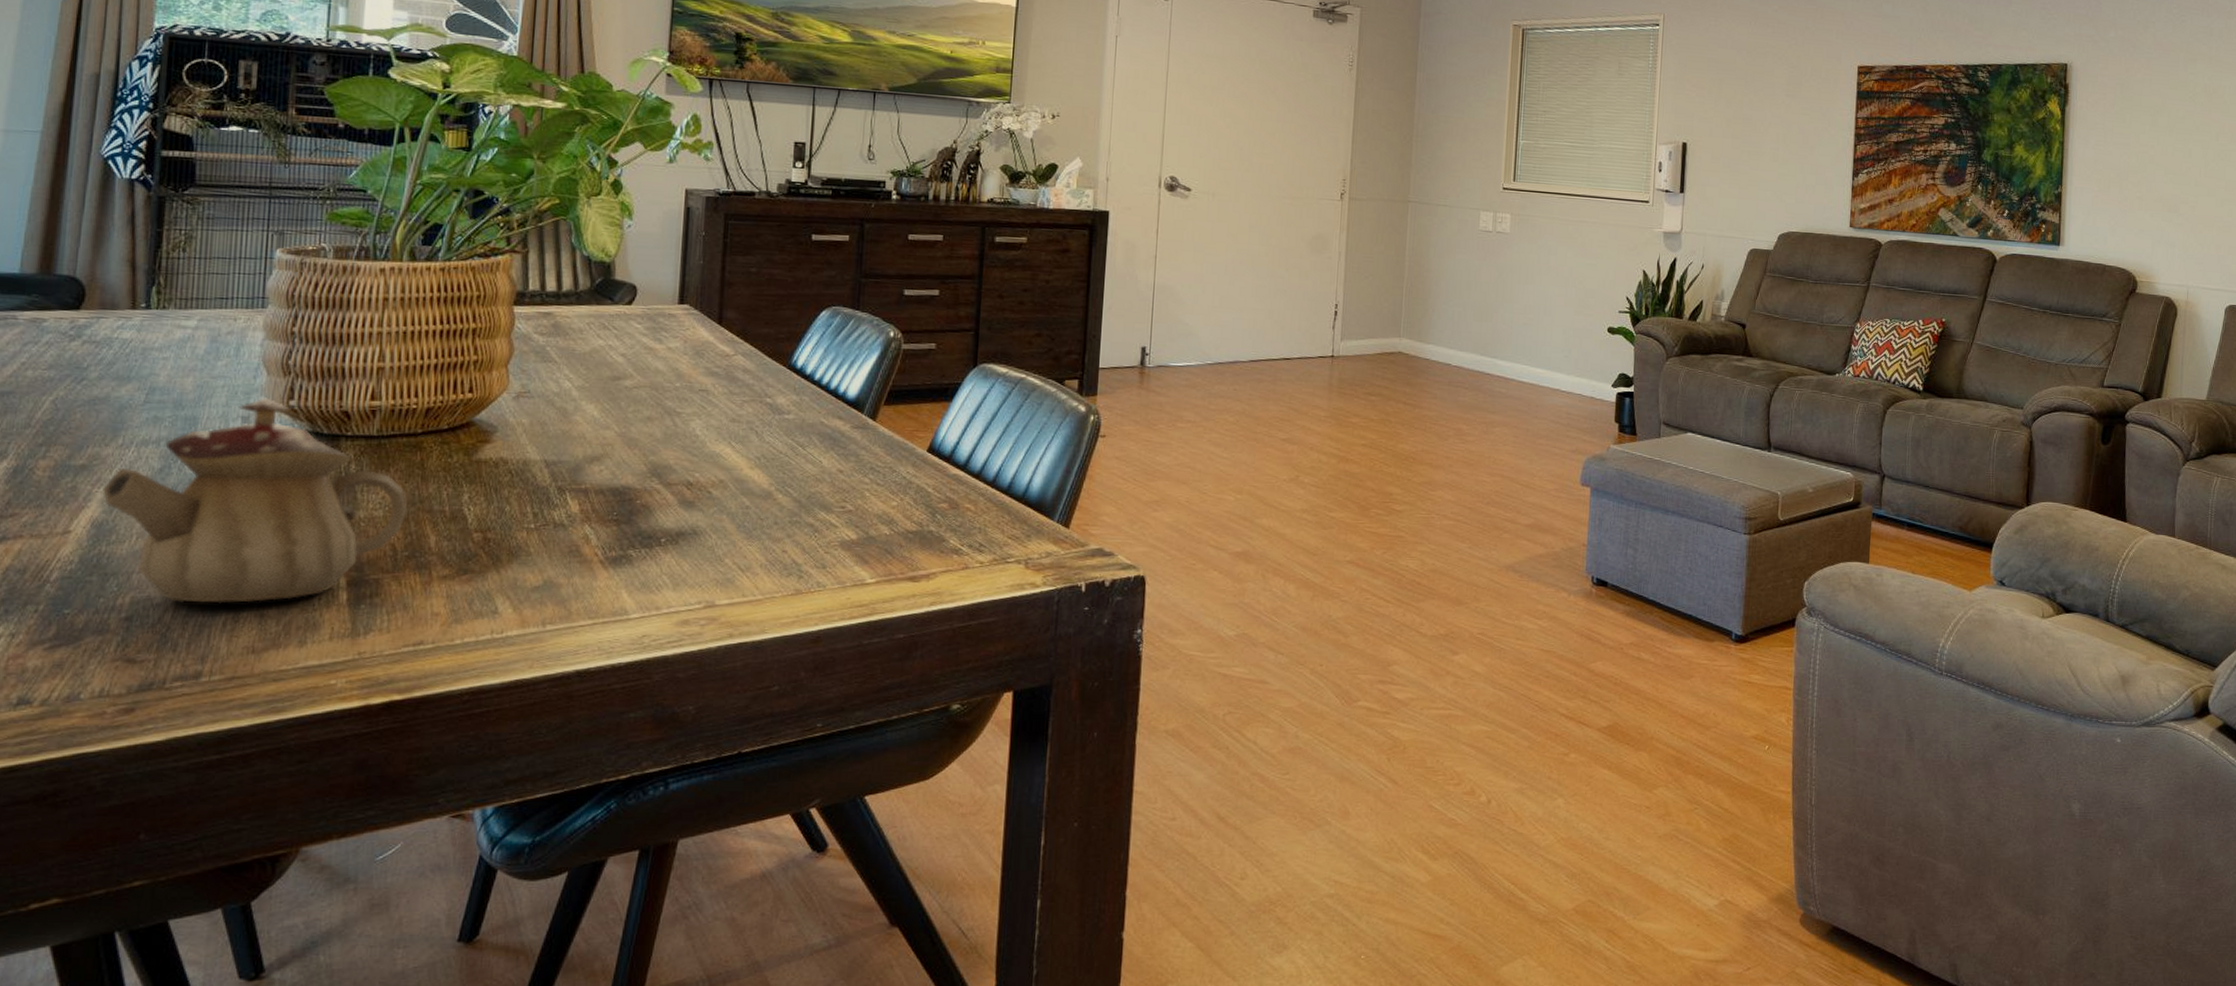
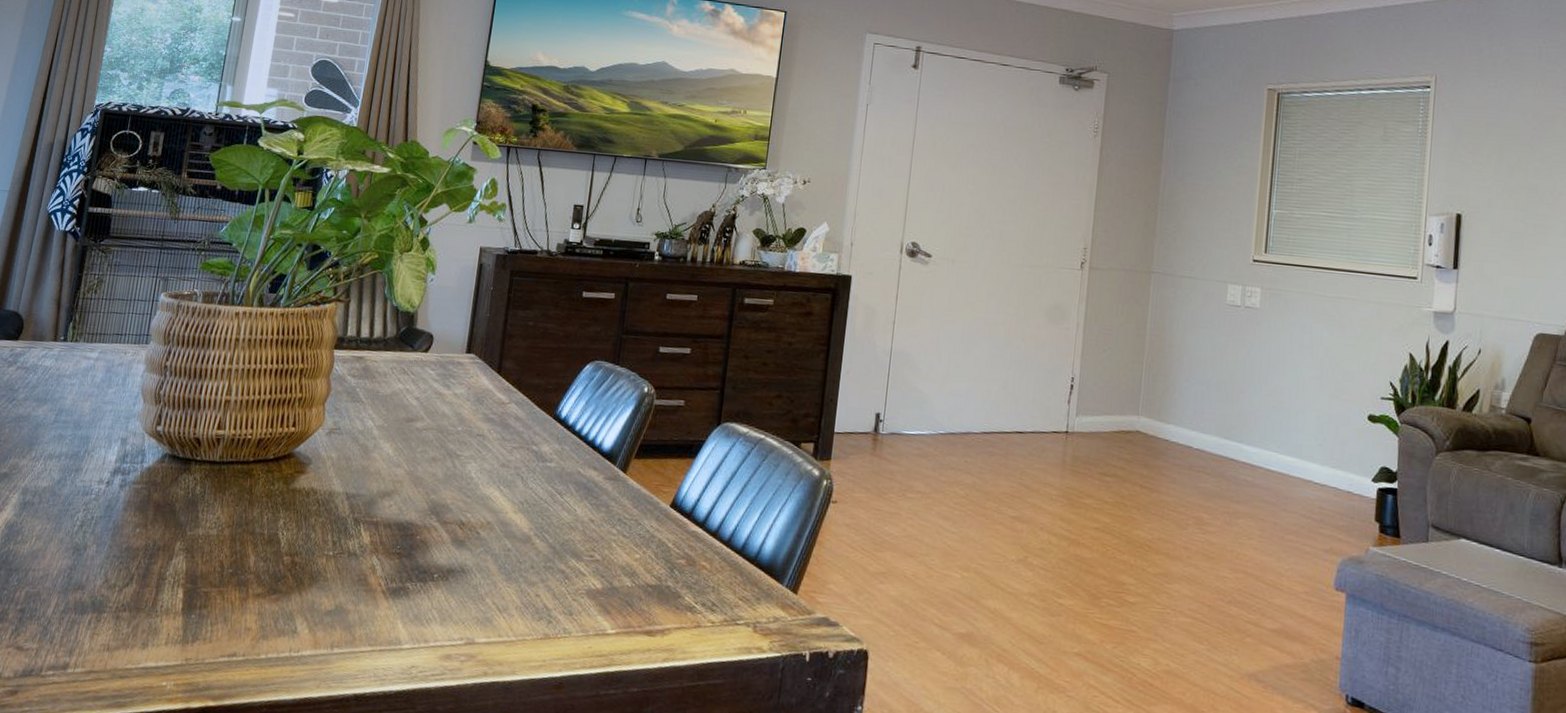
teapot: present [103,397,408,604] -> none [16,422,237,605]

